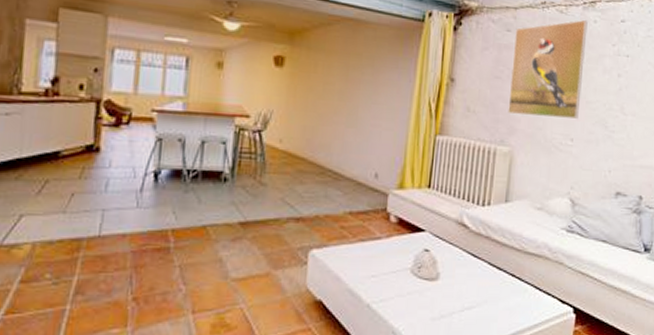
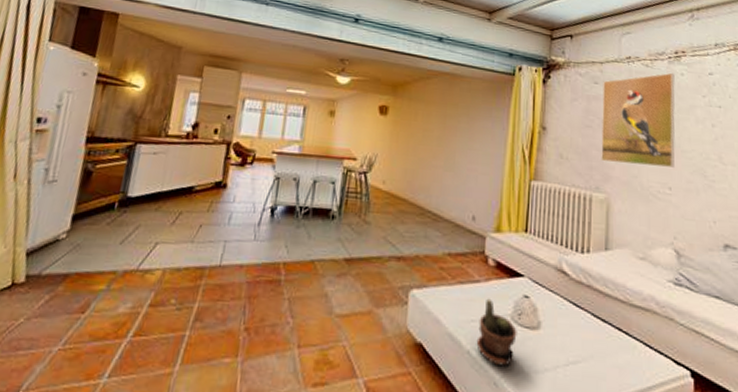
potted plant: none [376,254,417,316] -> present [476,298,517,367]

